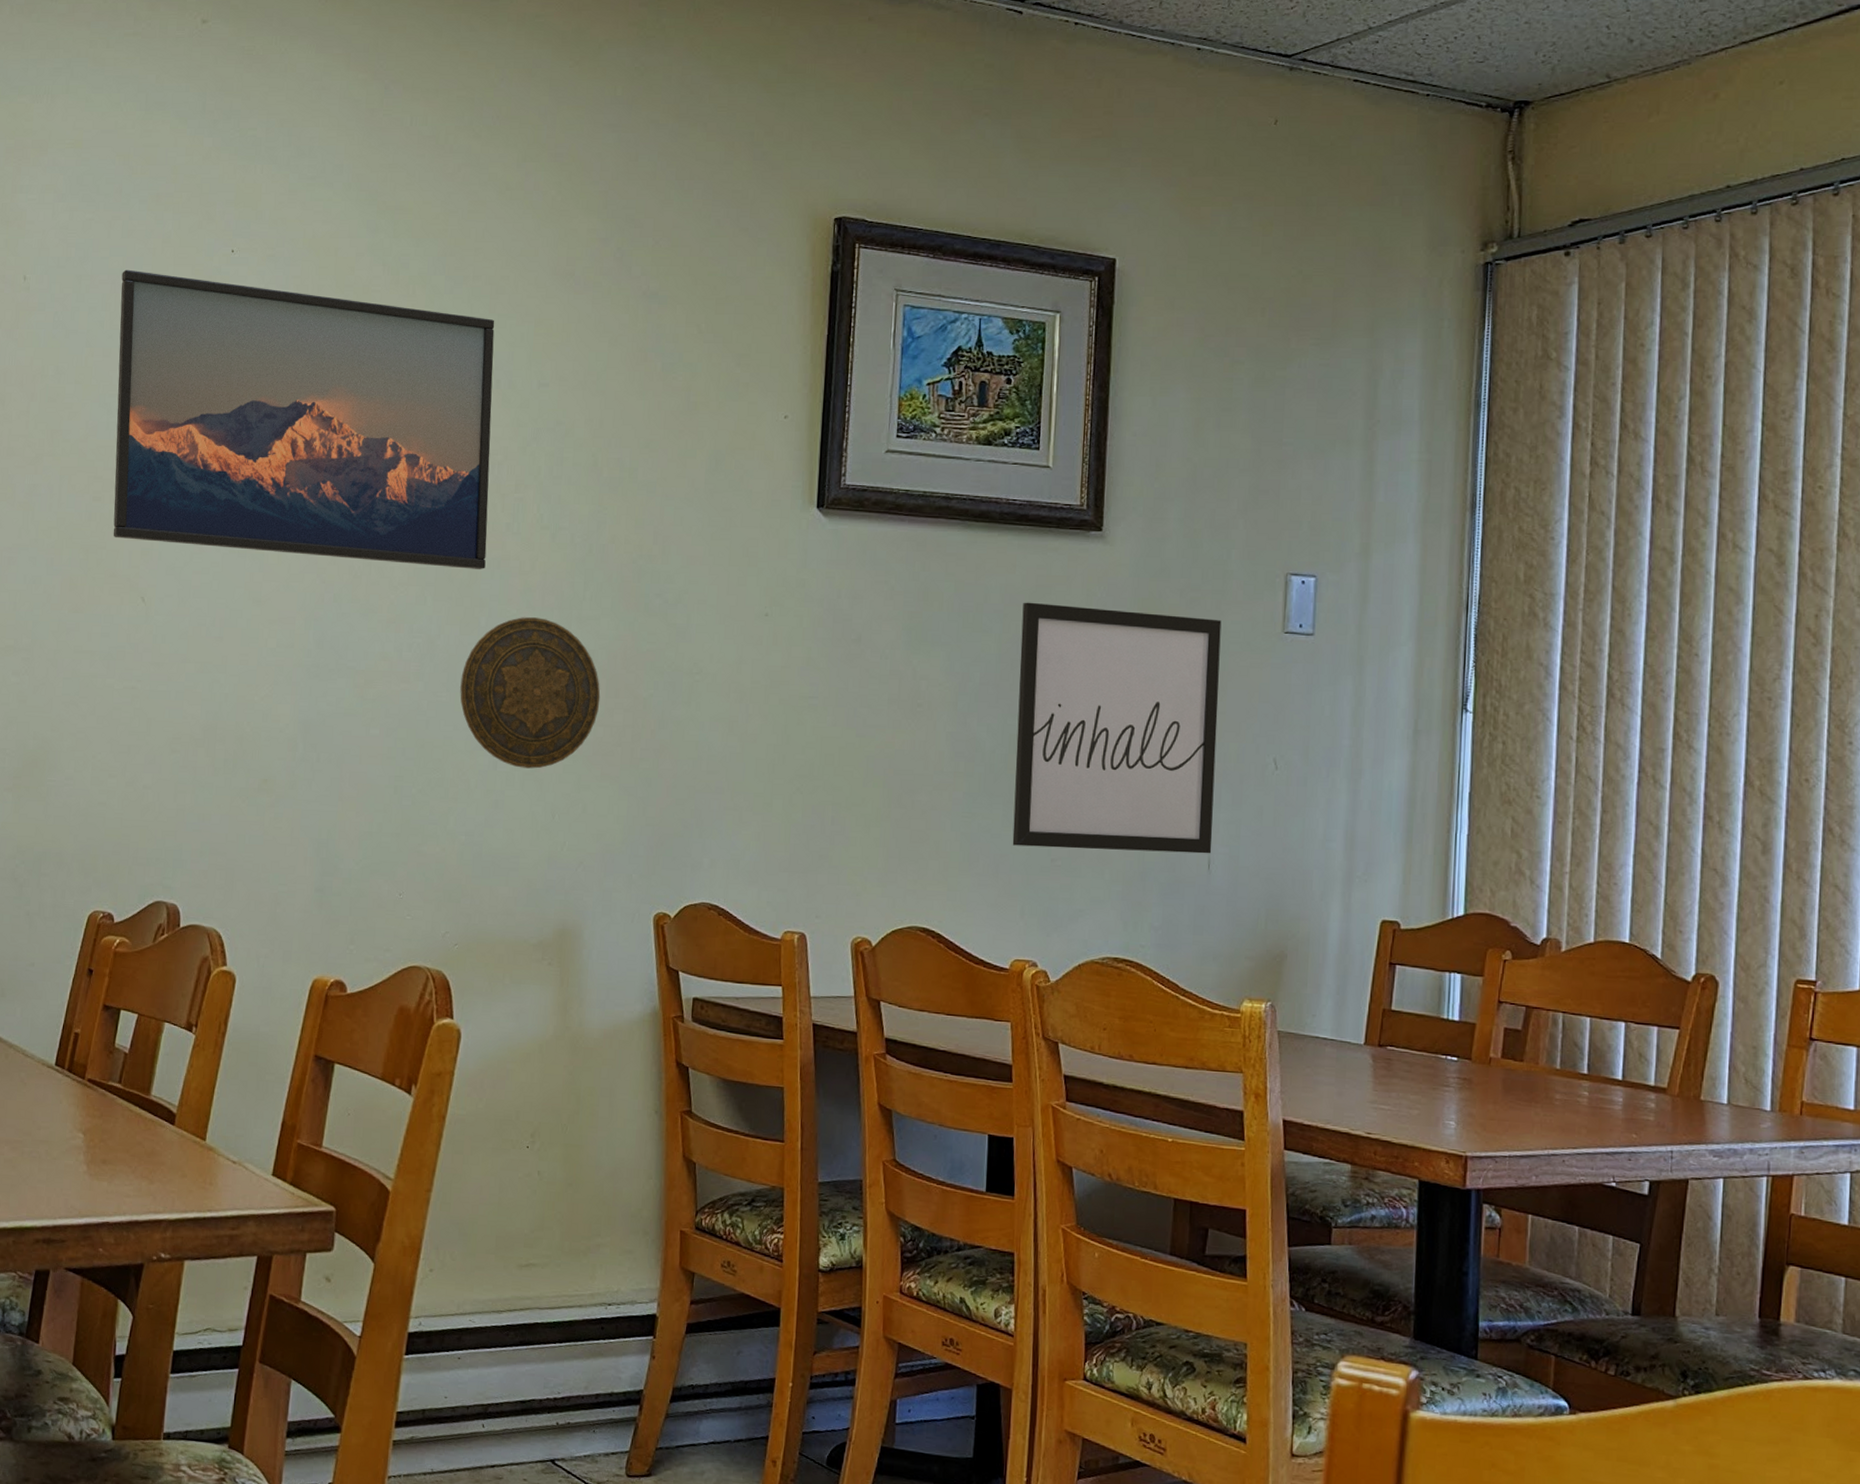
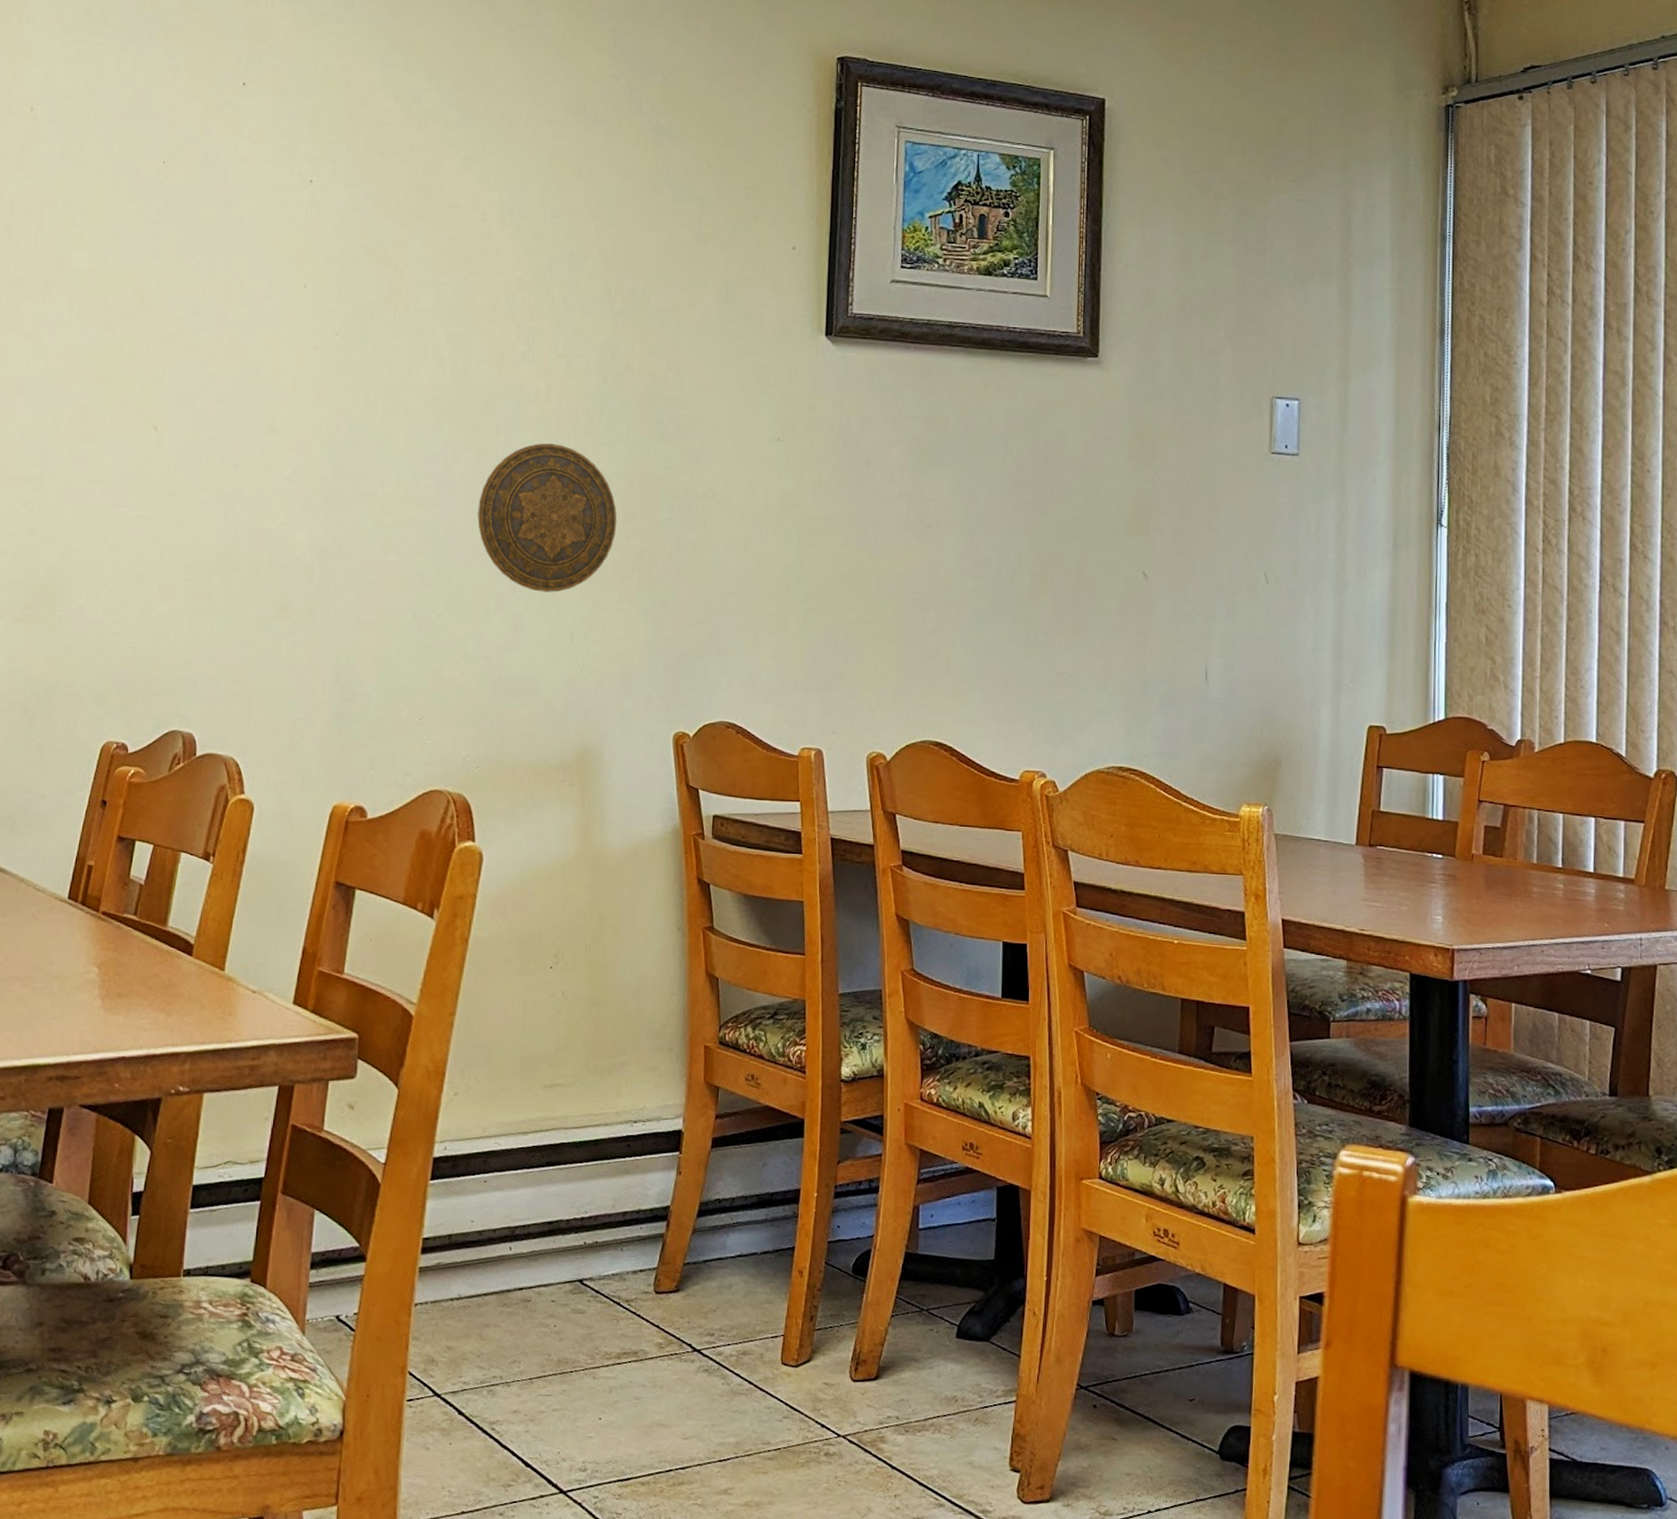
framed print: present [113,269,495,569] -> none [124,101,508,397]
wall art: present [1012,602,1222,854] -> none [1019,425,1212,665]

